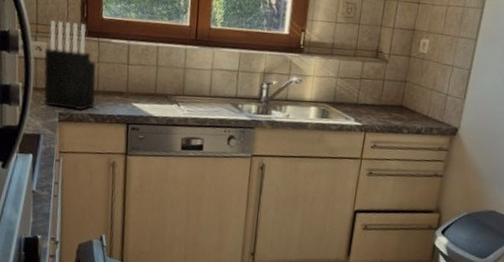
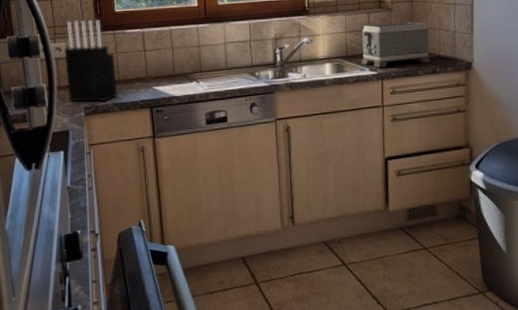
toaster: none [347,73,421,122] -> present [361,22,431,68]

